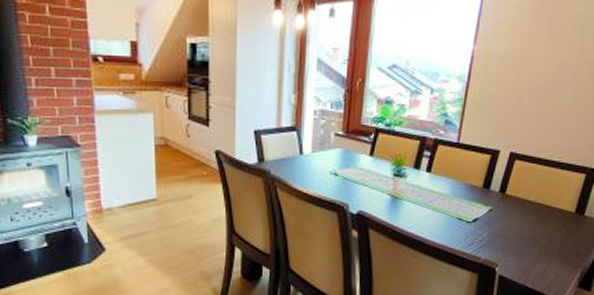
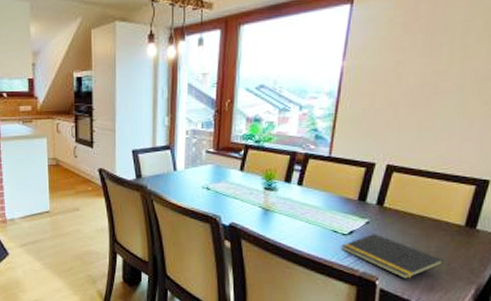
notepad: none [465,221,556,265] -> present [341,234,444,279]

